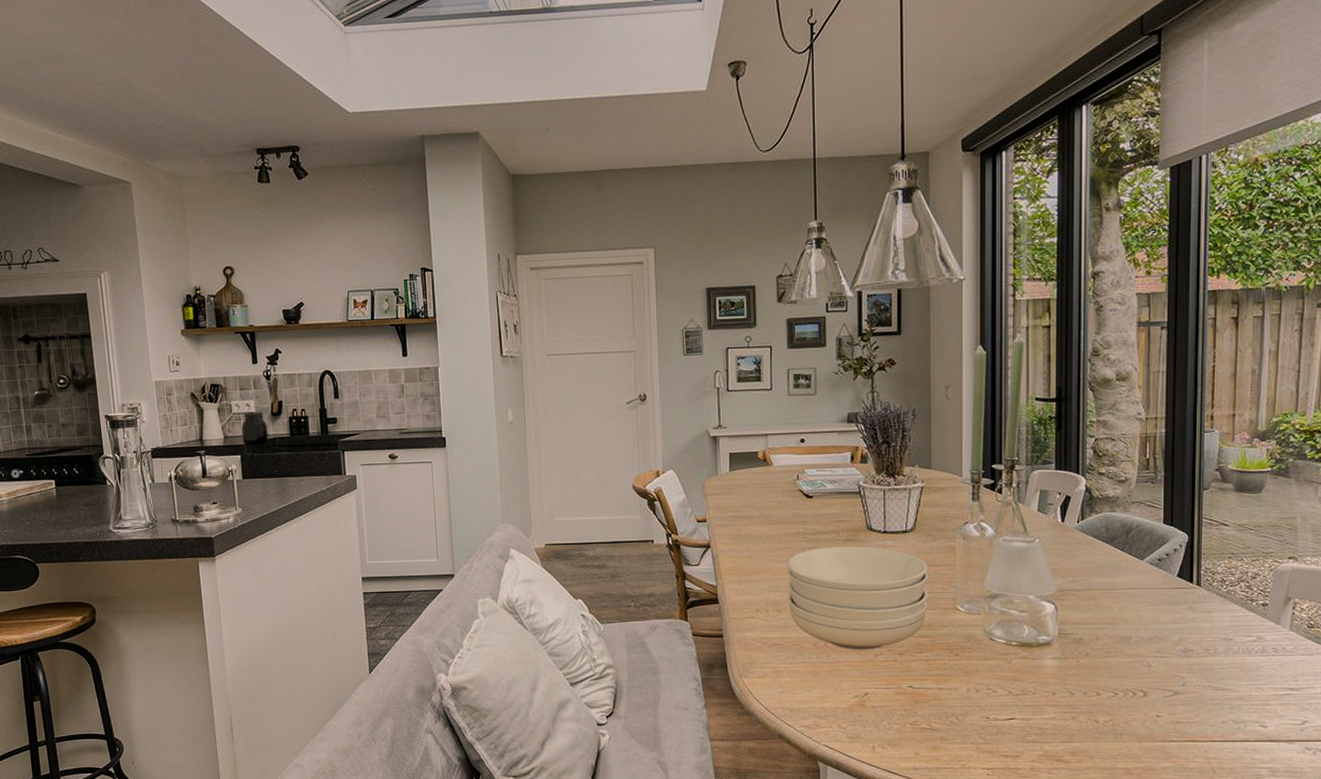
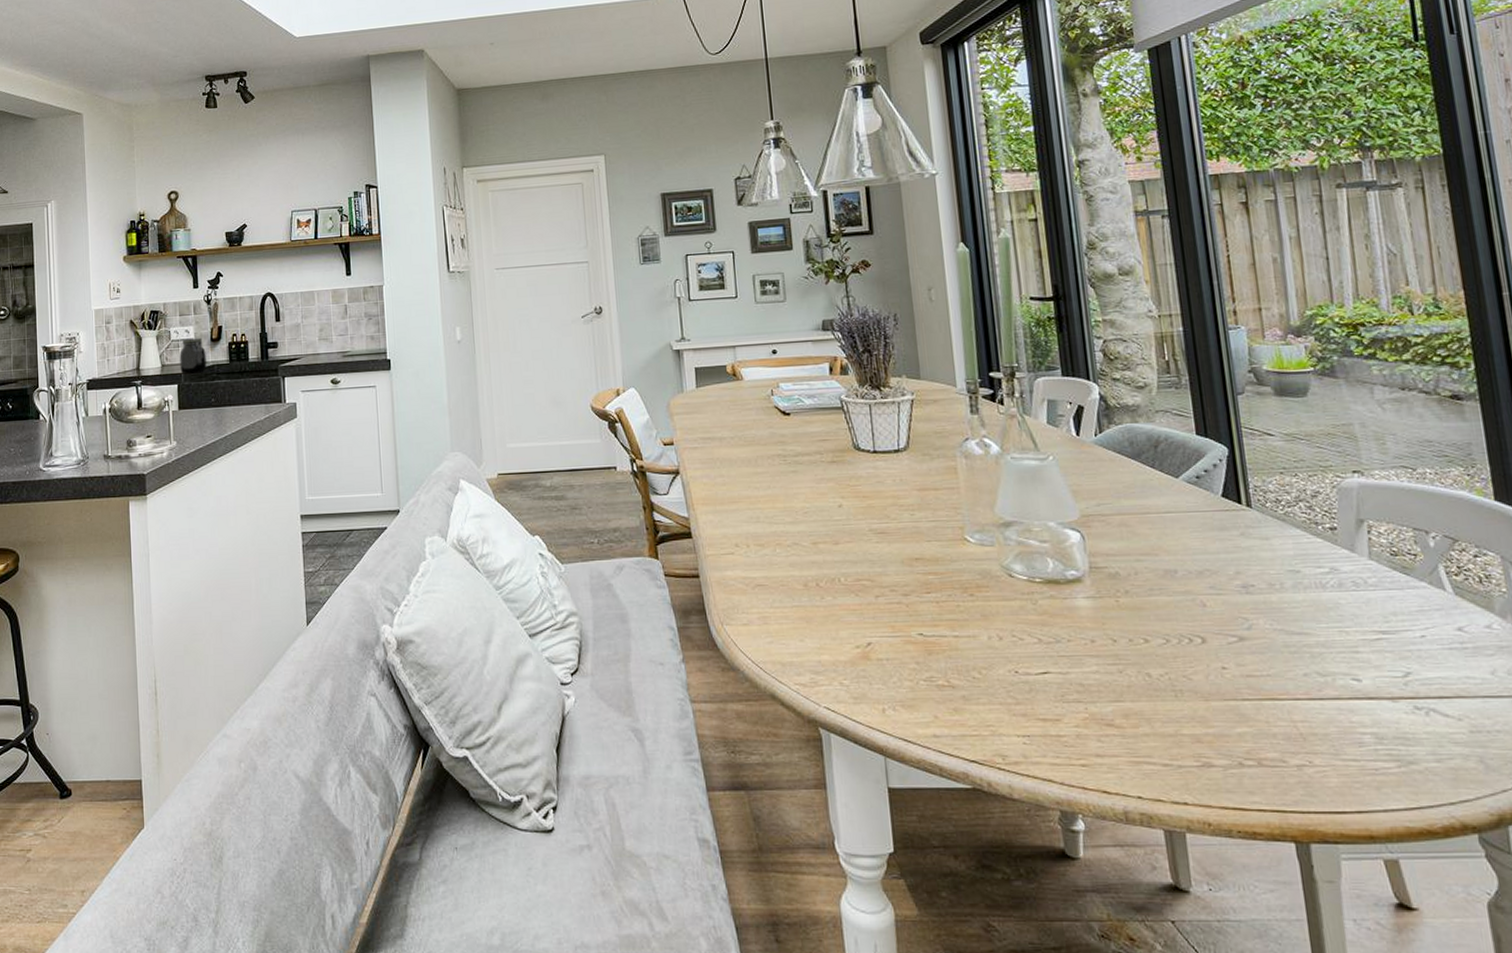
bowl: present [786,545,929,650] -> none [765,468,932,591]

